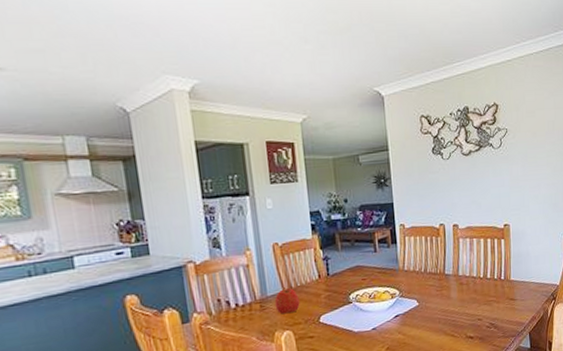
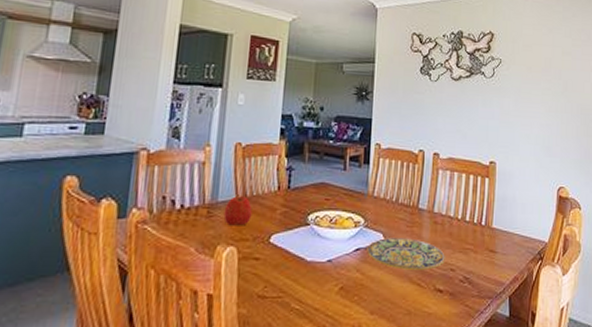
plate: none [404,300,474,326] -> present [367,238,447,270]

